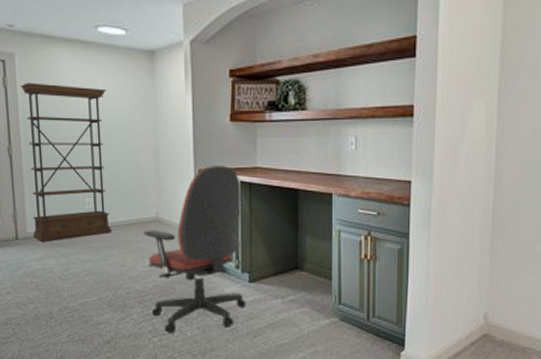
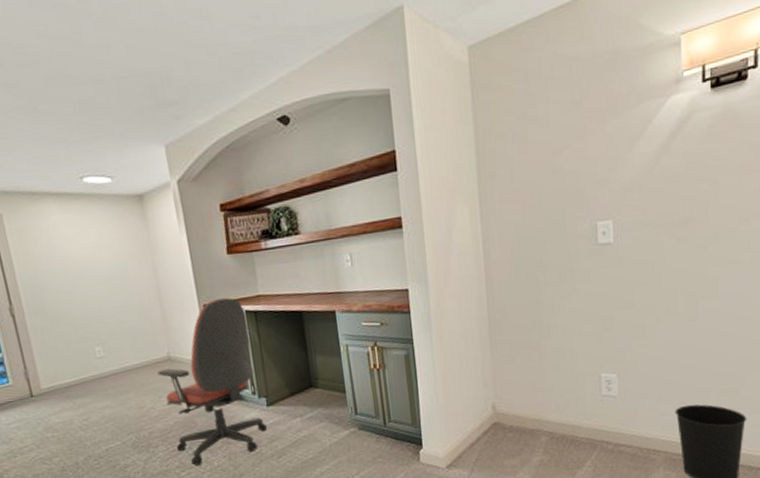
bookshelf: present [20,83,112,242] -> none [12,238,126,396]

